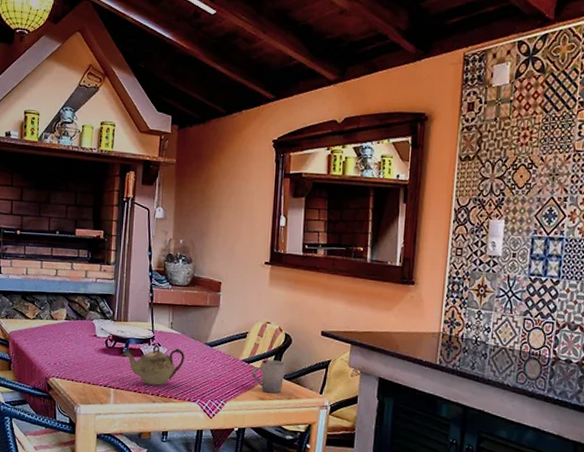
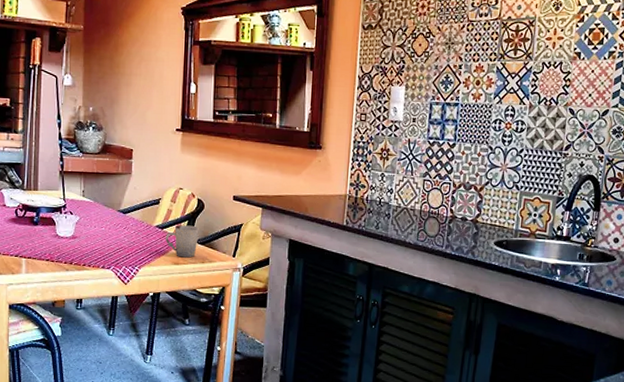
teapot: present [122,344,185,386] -> none [33,212,97,254]

